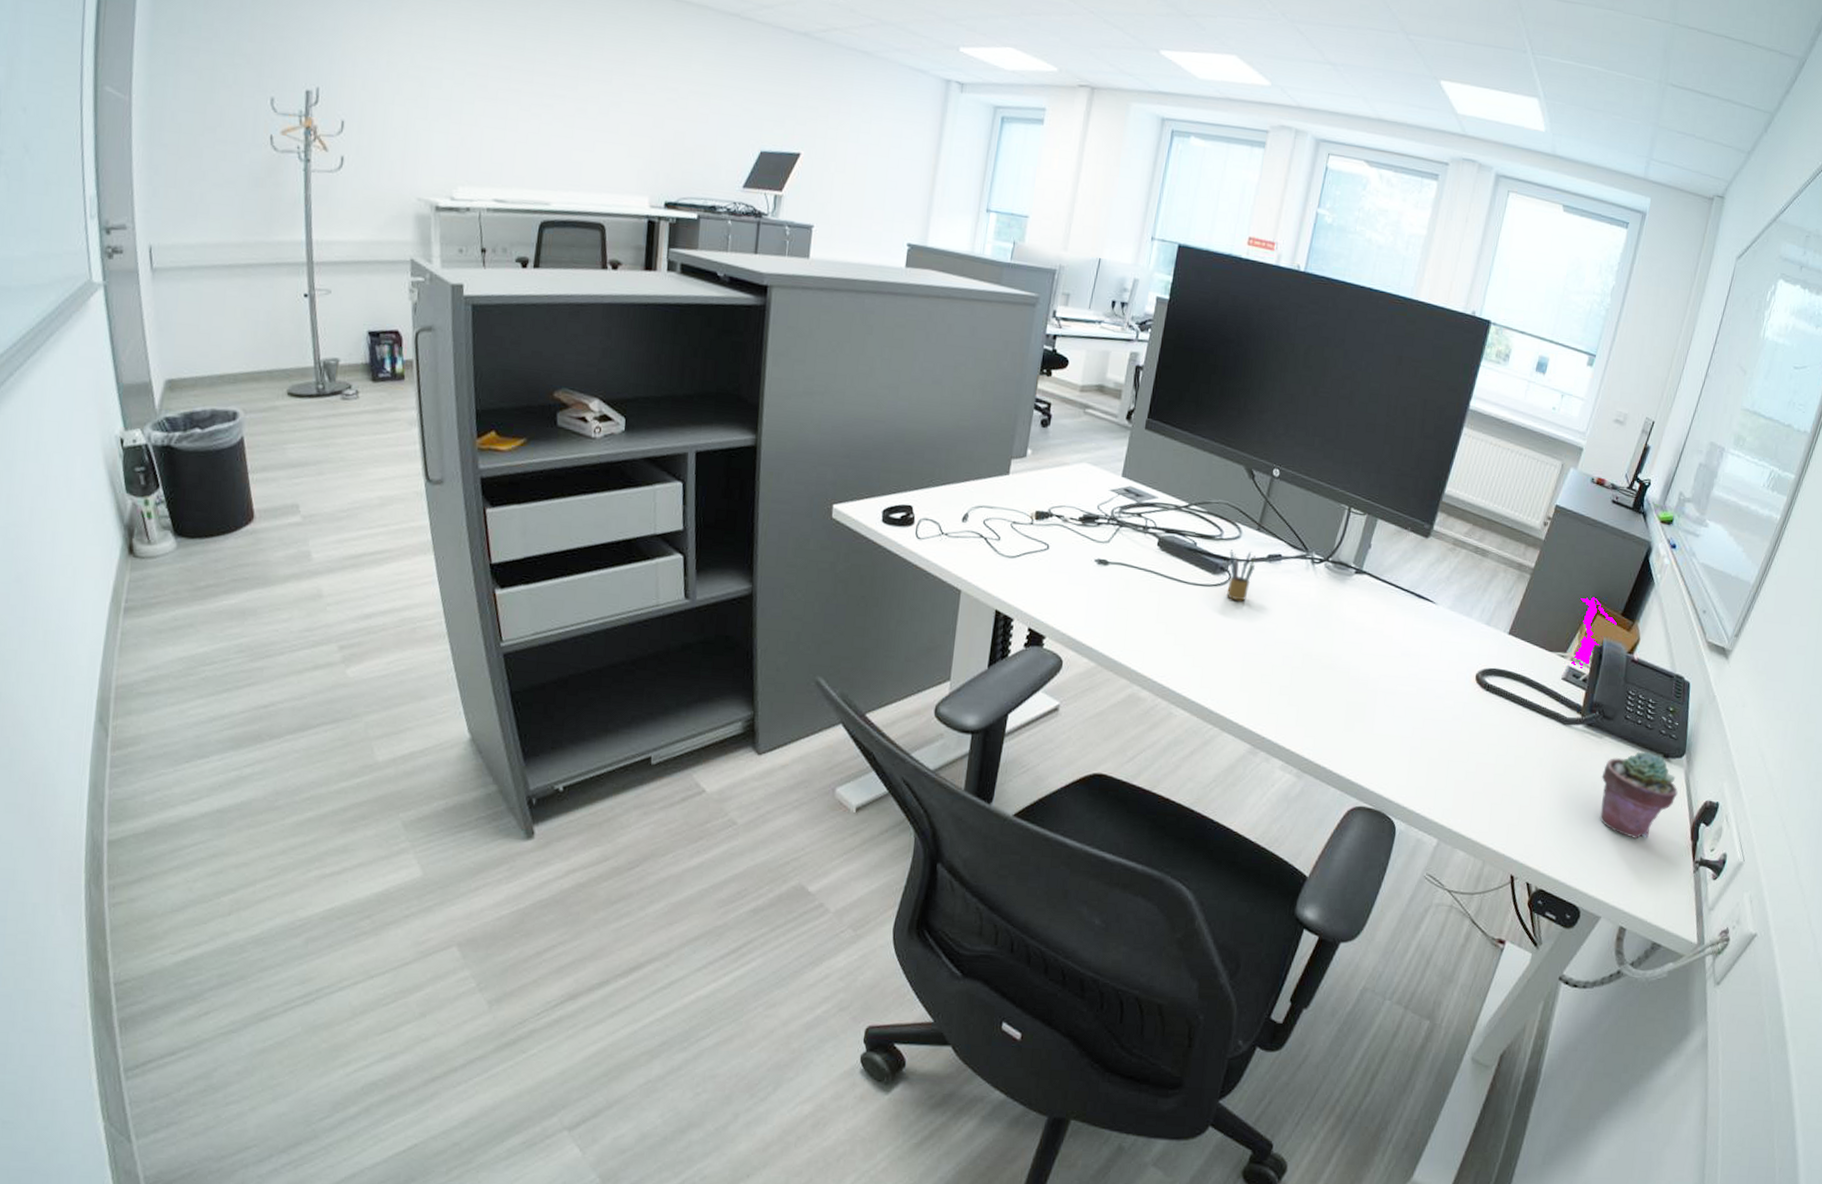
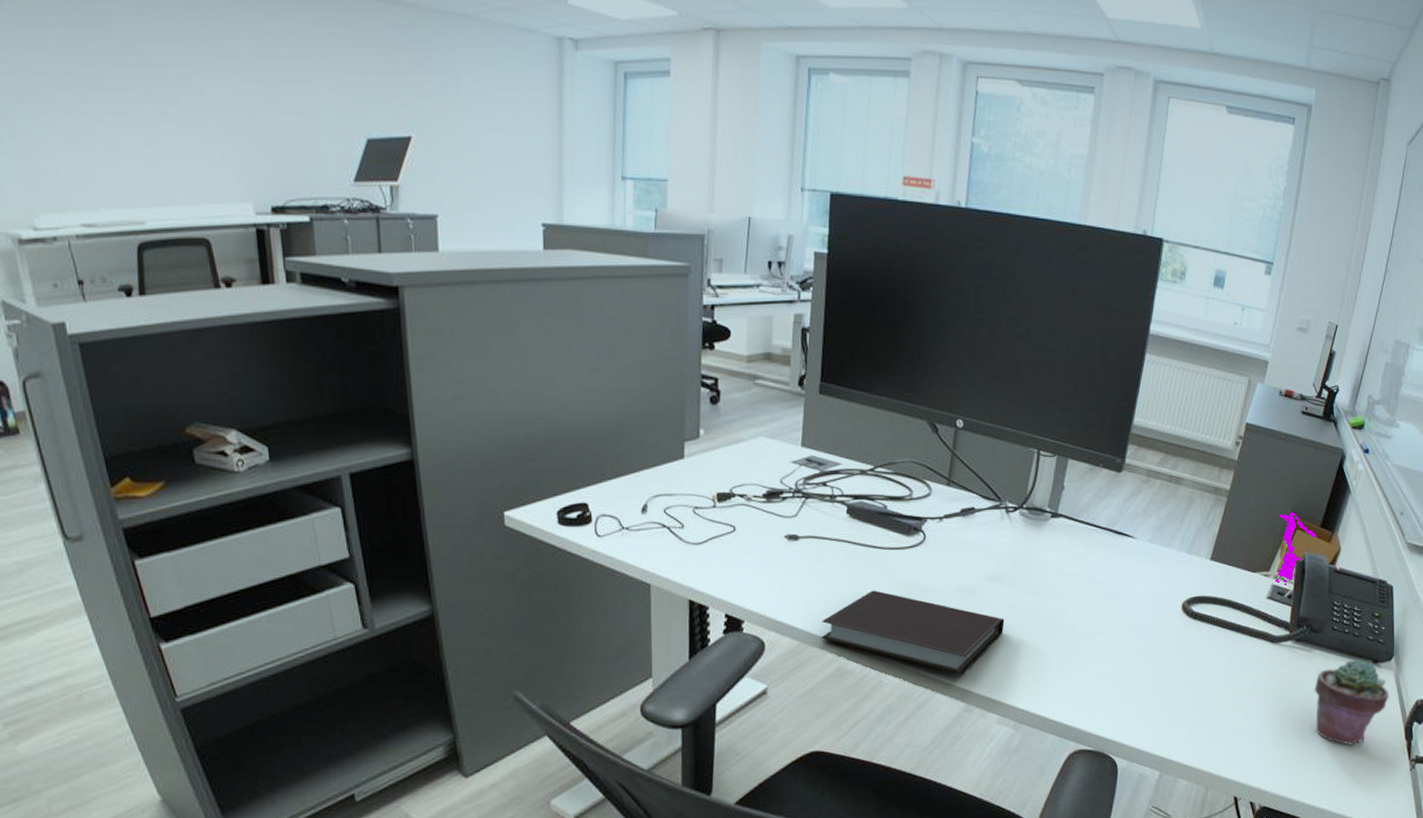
notebook: none [1117,622,1299,717] -> present [821,590,1005,675]
pencil box: present [1227,549,1256,601] -> none [922,508,949,560]

